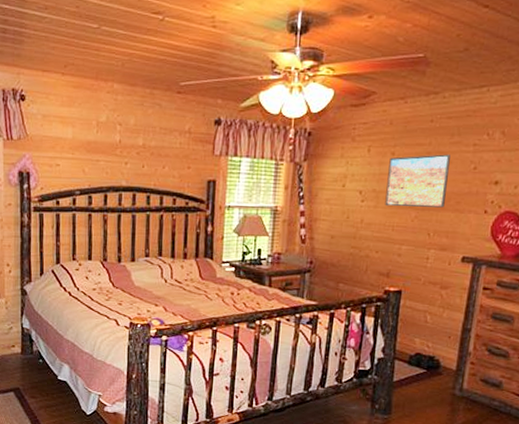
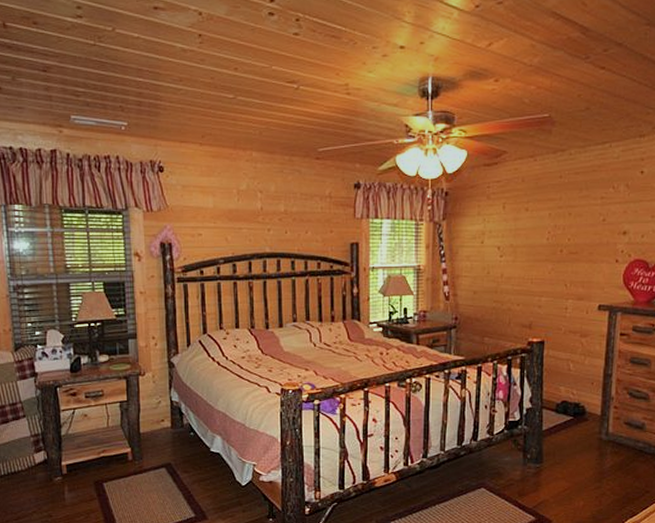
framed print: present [385,154,451,208] -> none [522,208,580,260]

